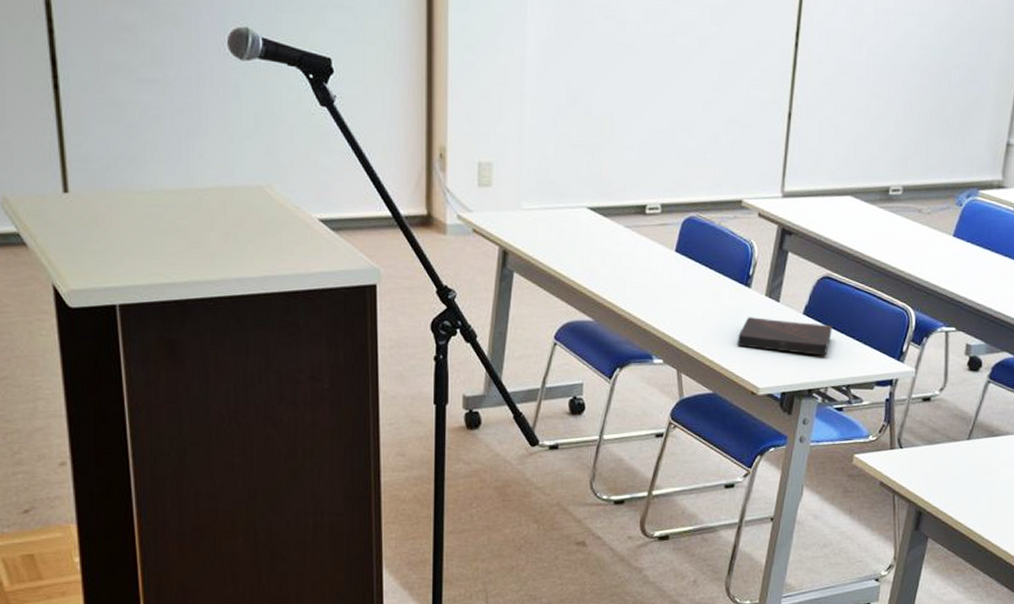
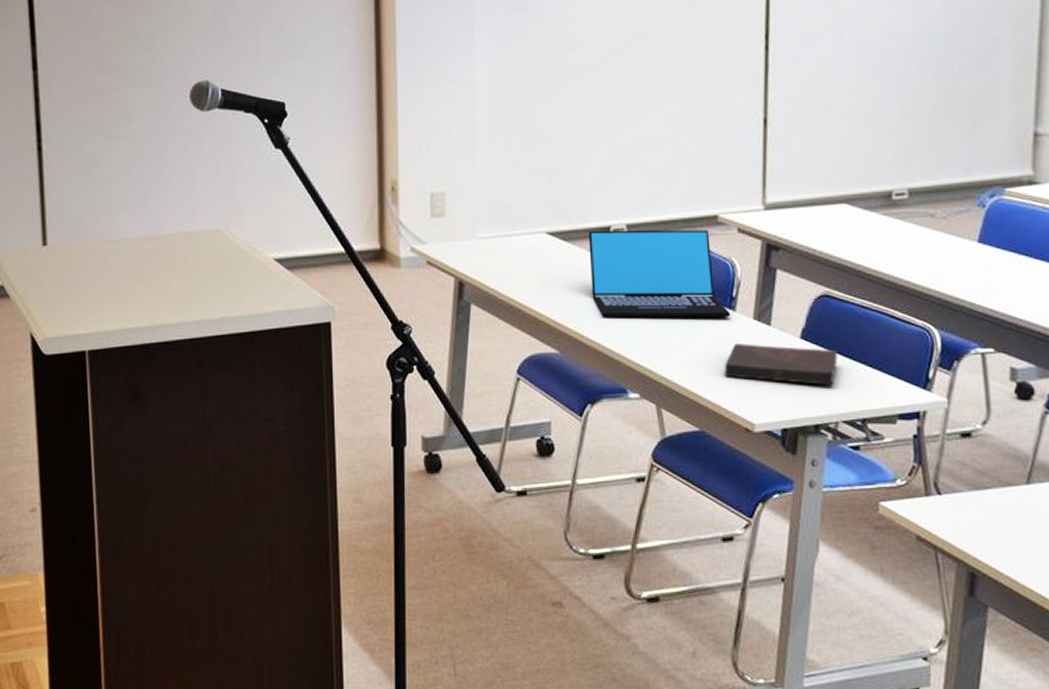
laptop: none [625,208,747,294] -> present [588,230,731,318]

